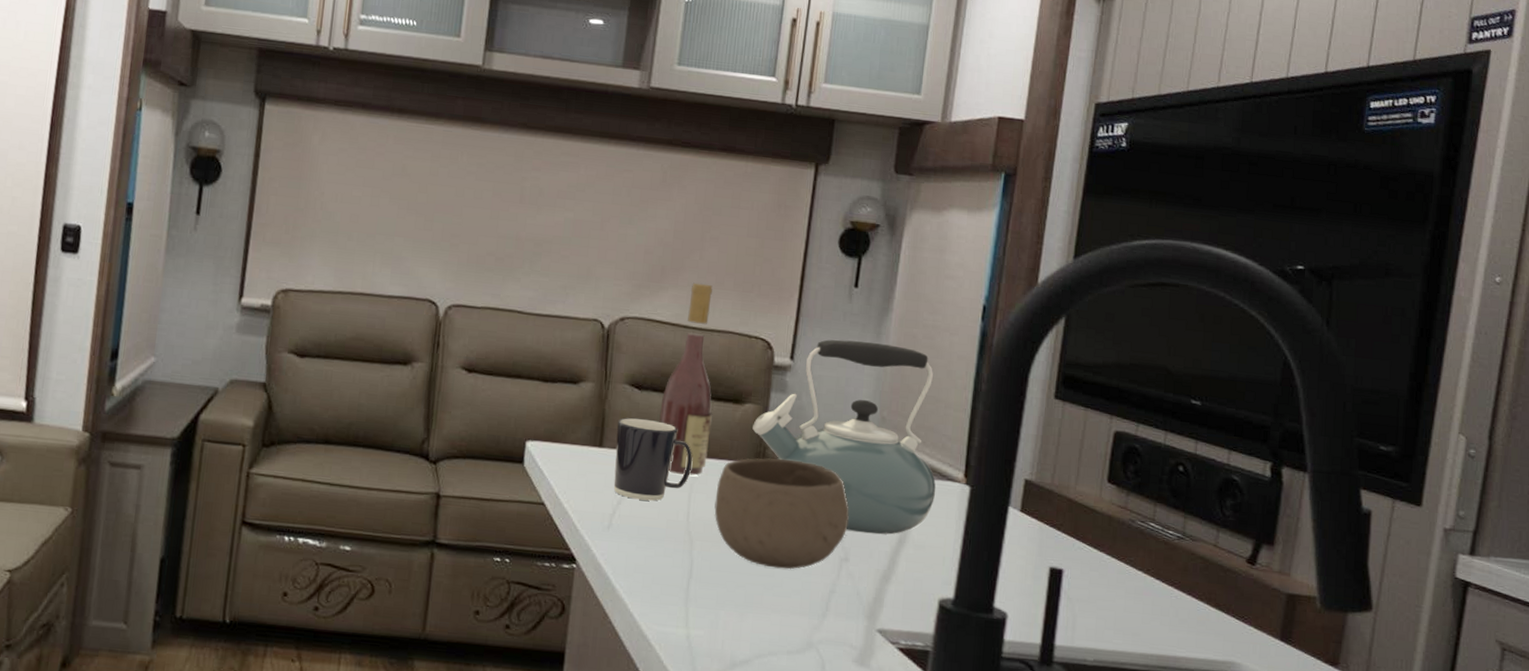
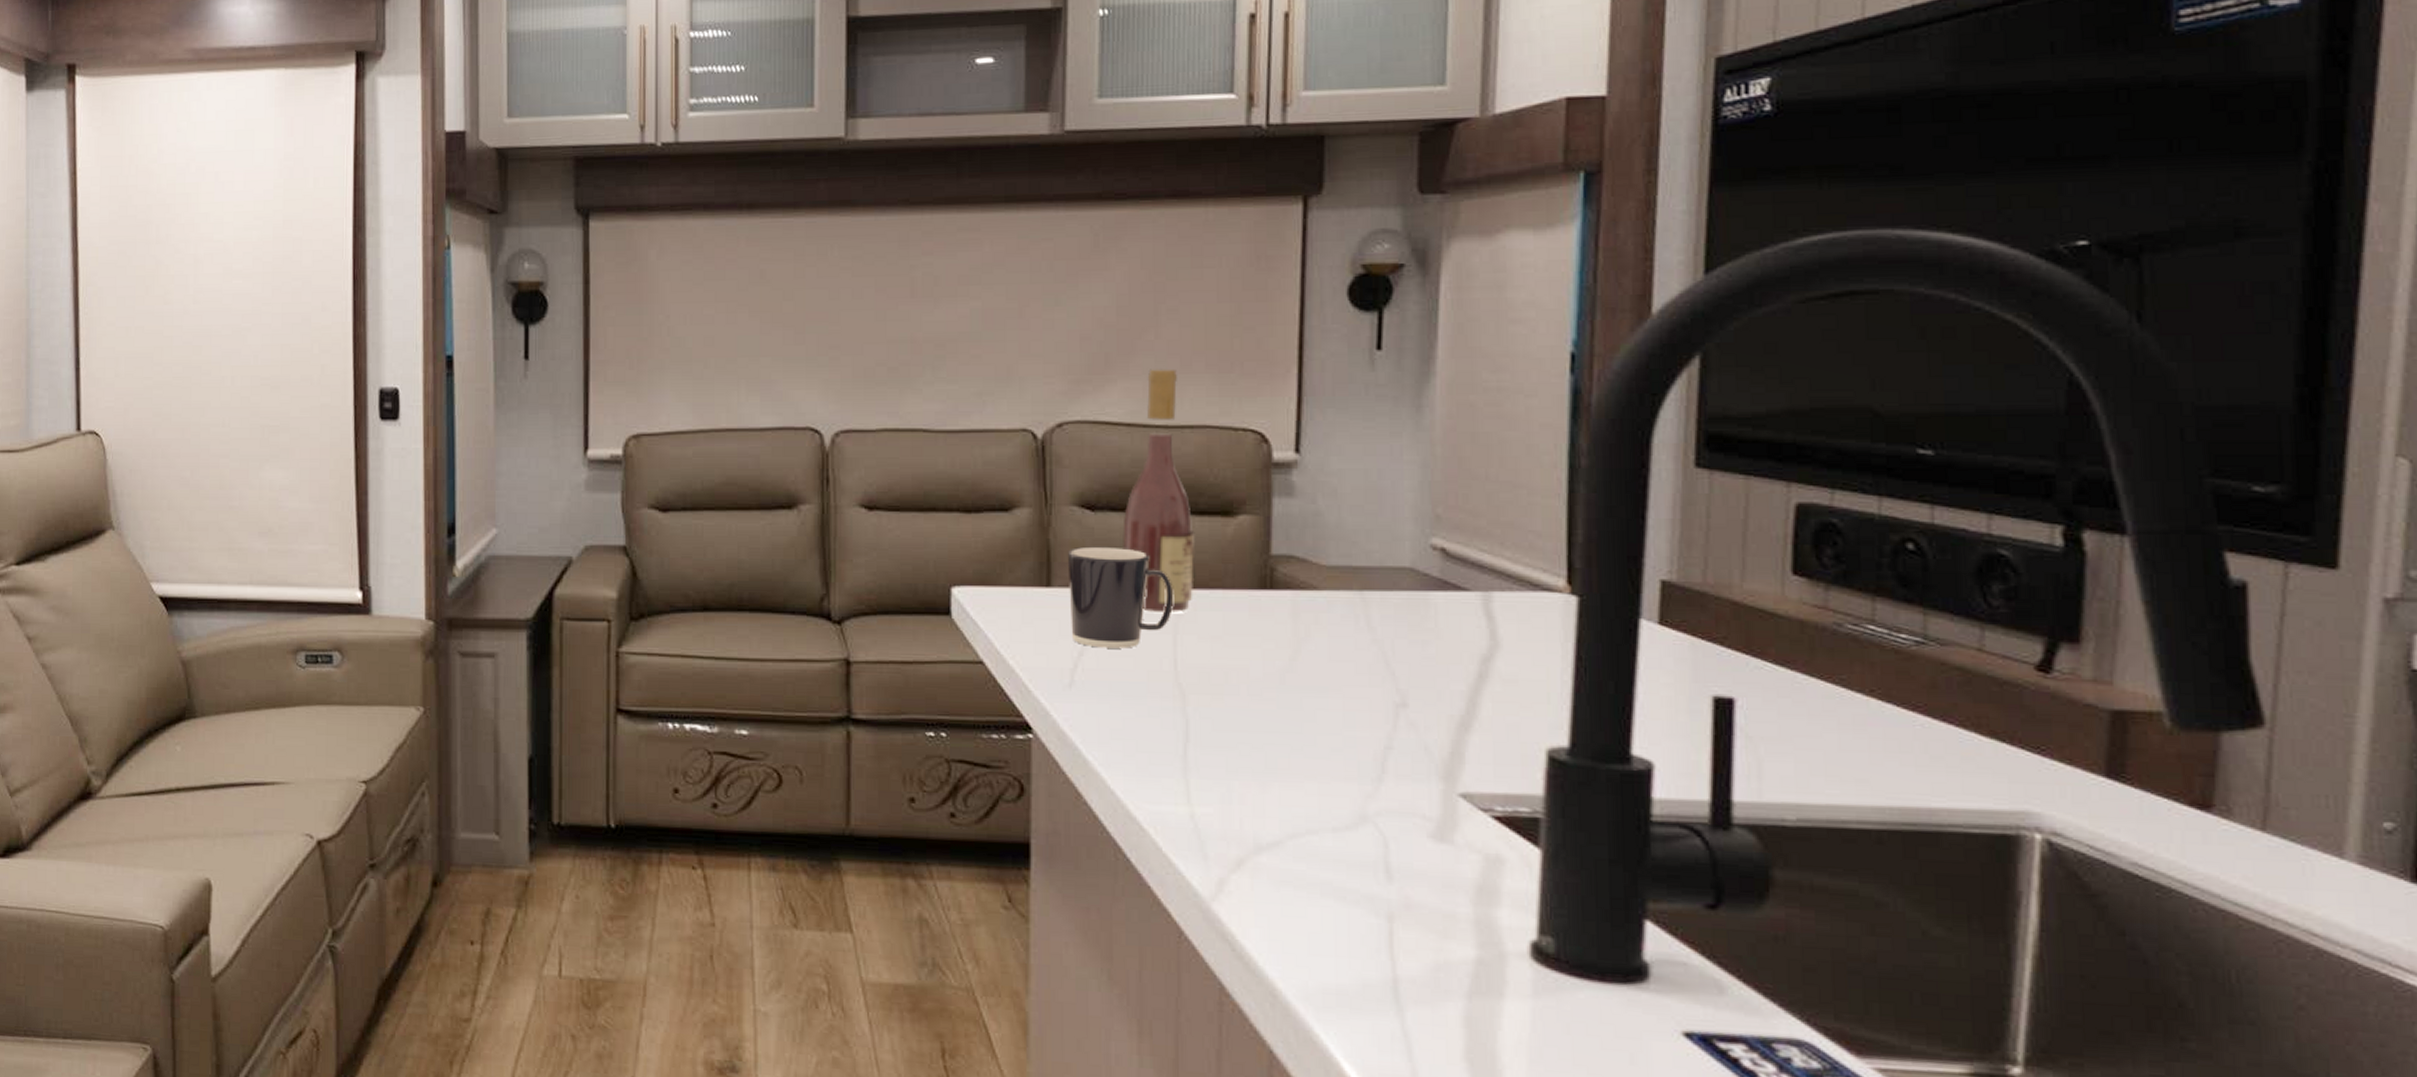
bowl: present [714,457,849,570] -> none [1210,581,1402,723]
kettle: present [751,339,936,535] -> none [1250,418,1527,669]

